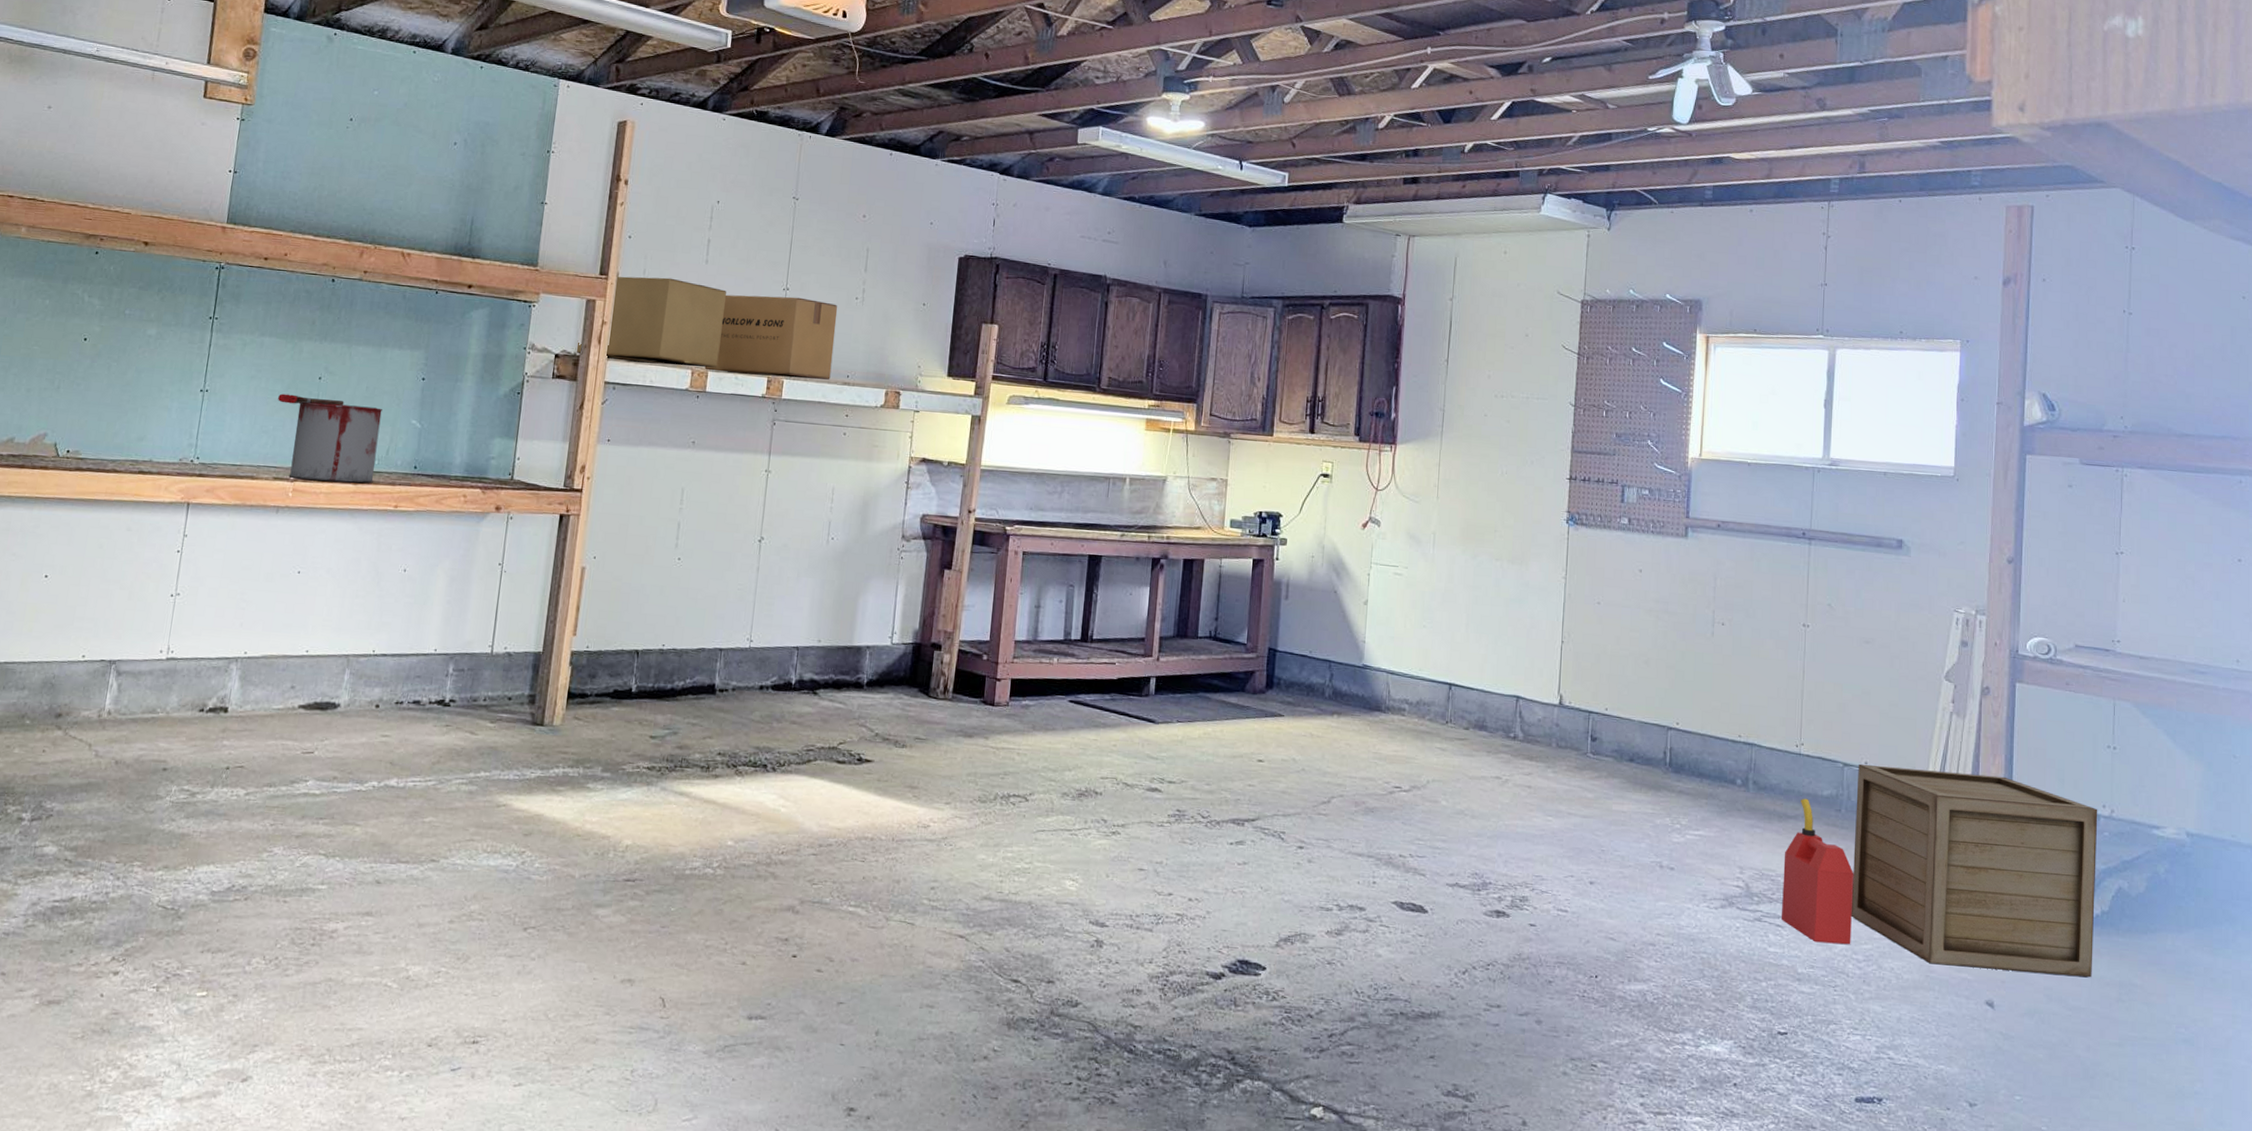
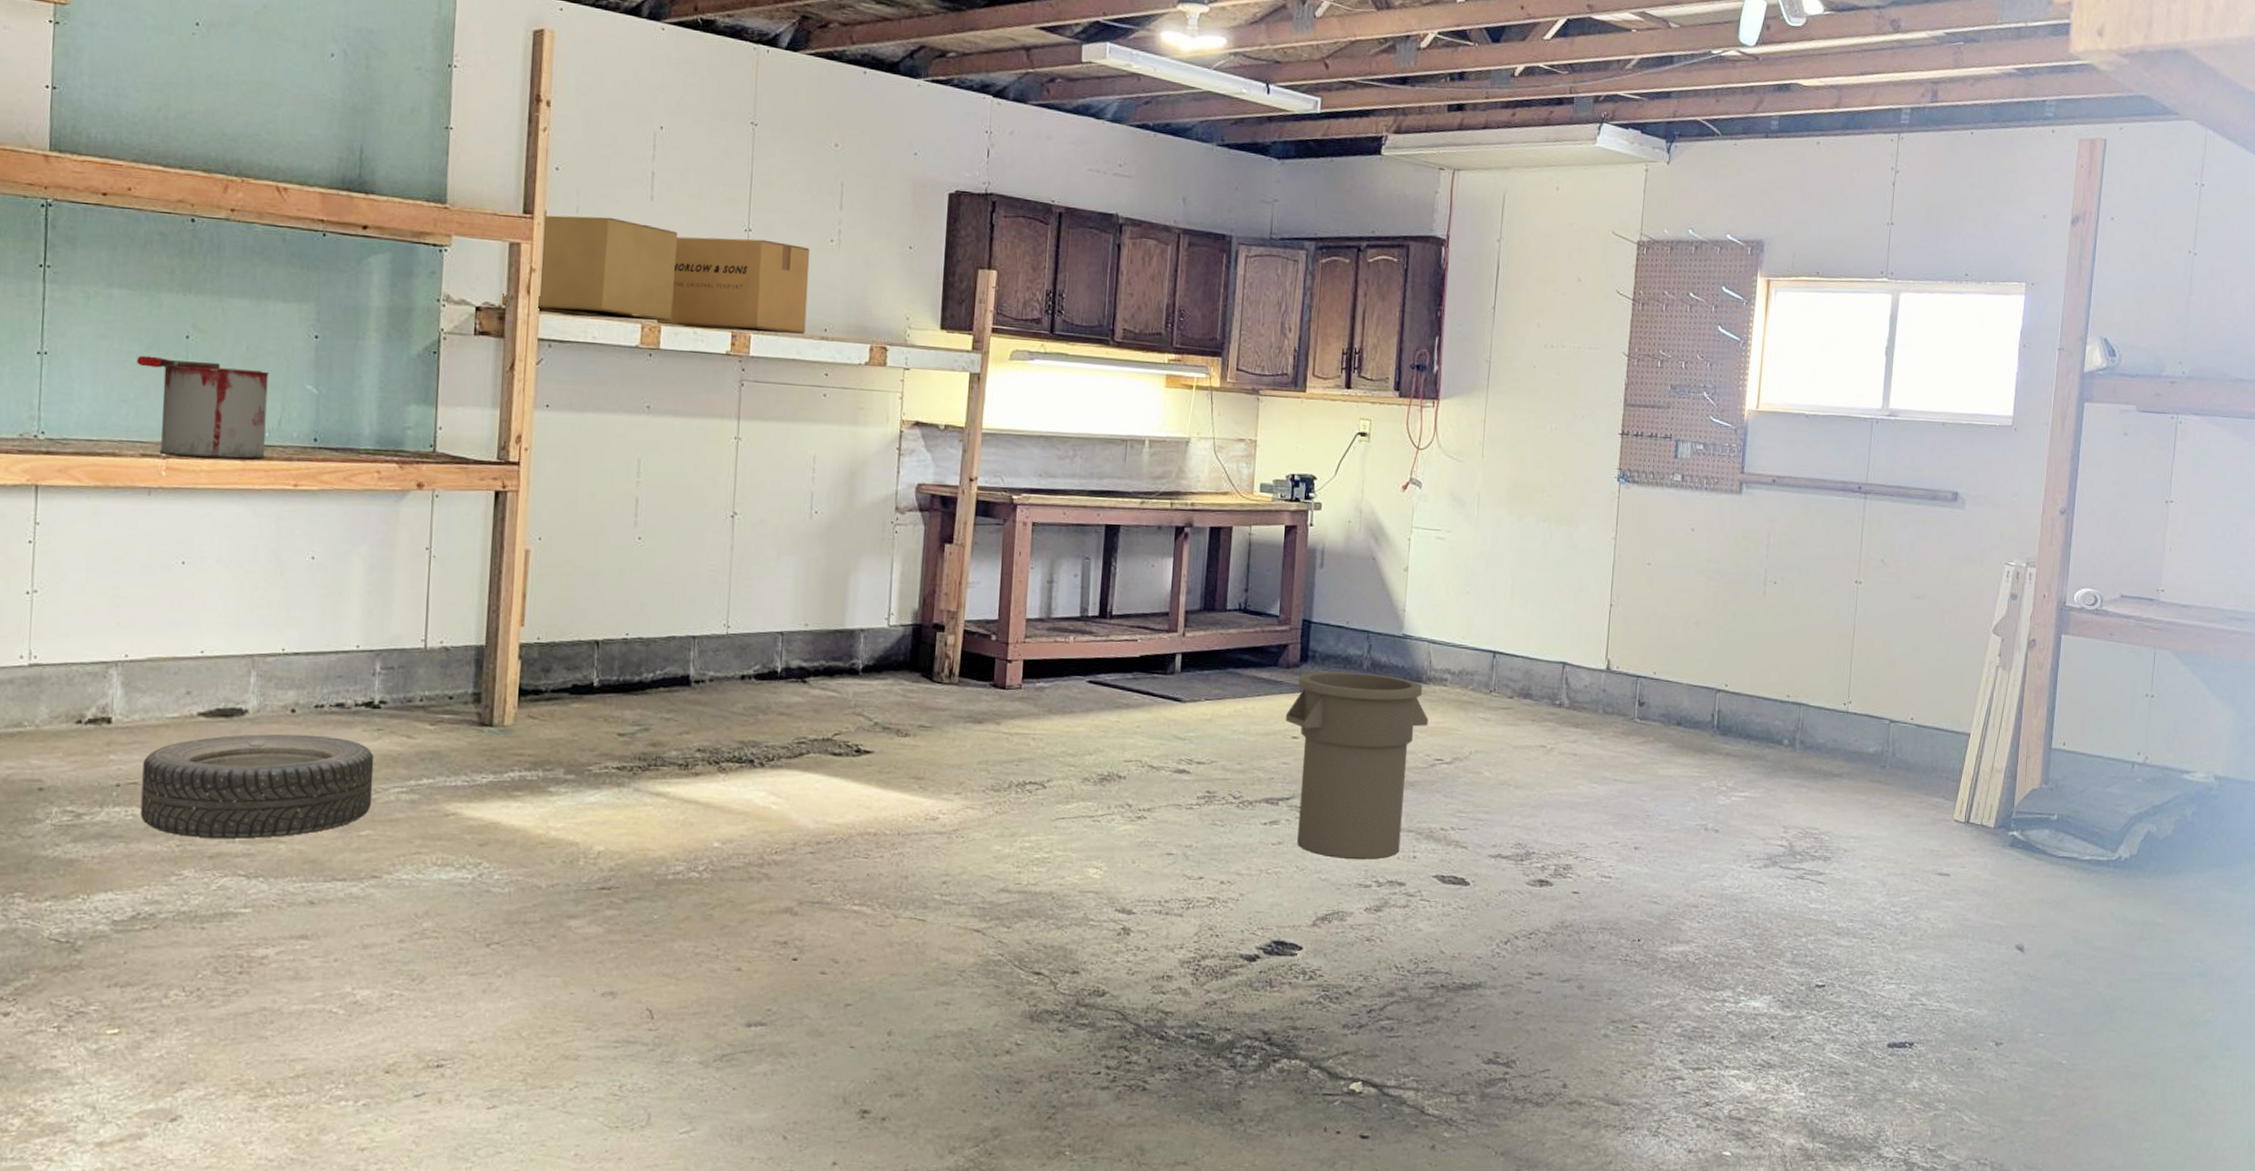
car tire: none [243,726,442,821] -> present [140,734,375,839]
trash can: none [1251,698,1387,883] -> present [1285,671,1429,859]
gas can: present [1782,798,1854,945] -> none [1823,756,1896,898]
wooden crate: present [1851,763,2098,978] -> none [1891,720,2133,919]

